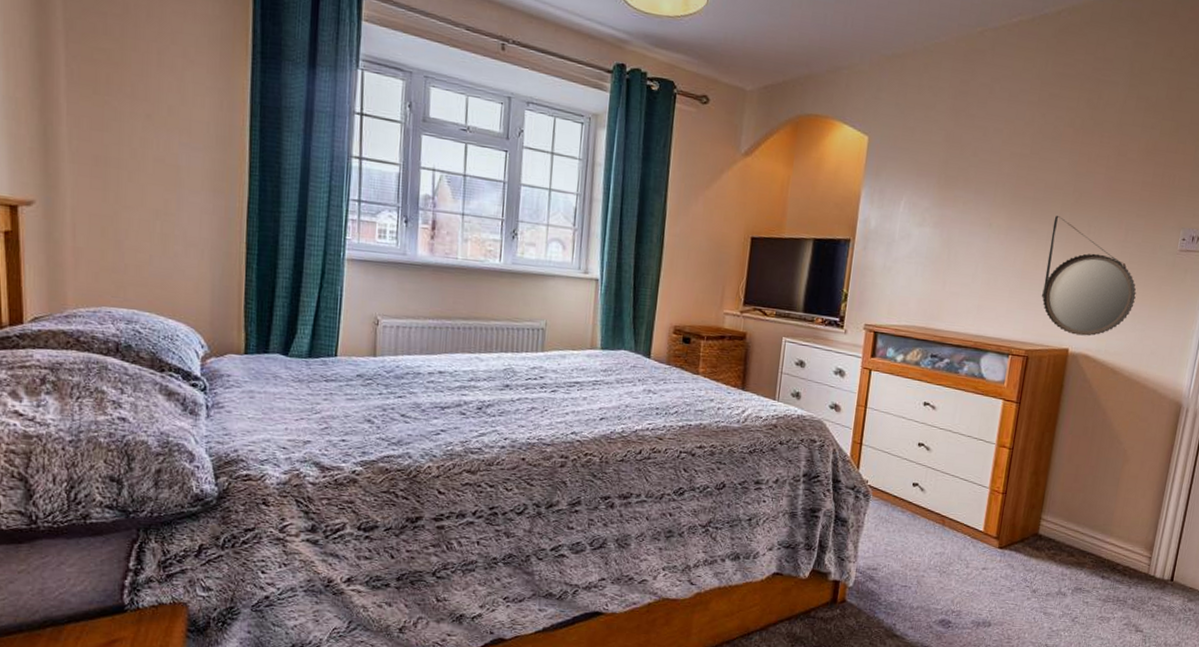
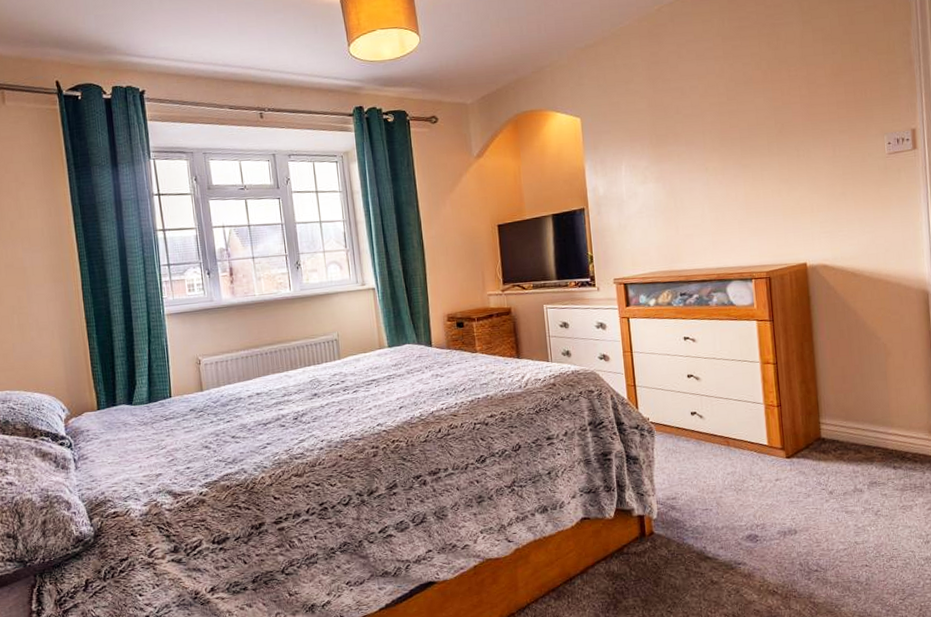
home mirror: present [1041,215,1136,337] -> none [763,147,858,249]

